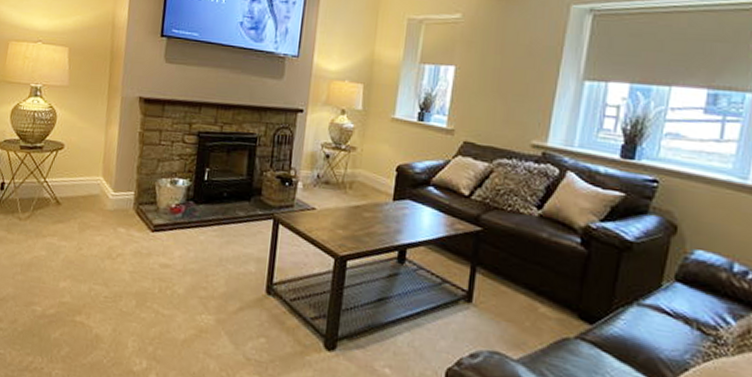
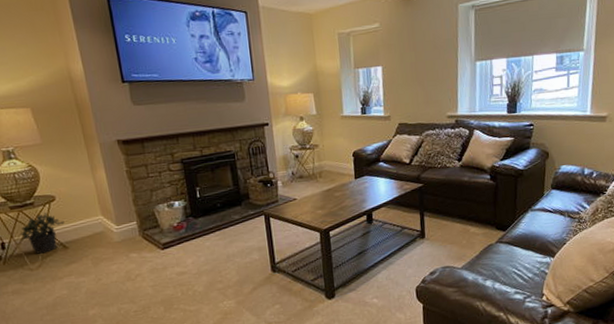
potted plant: none [21,160,65,205] -> present [20,212,65,254]

